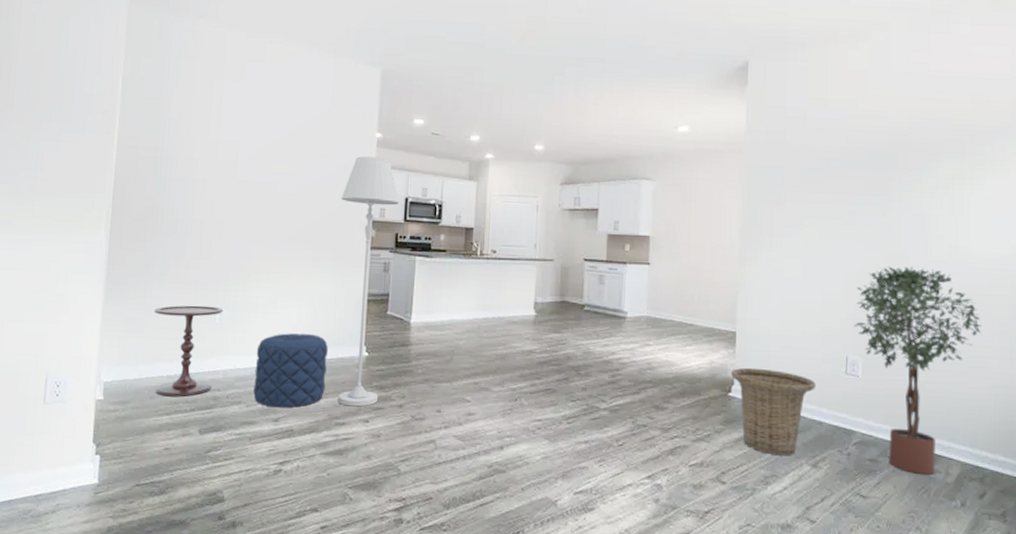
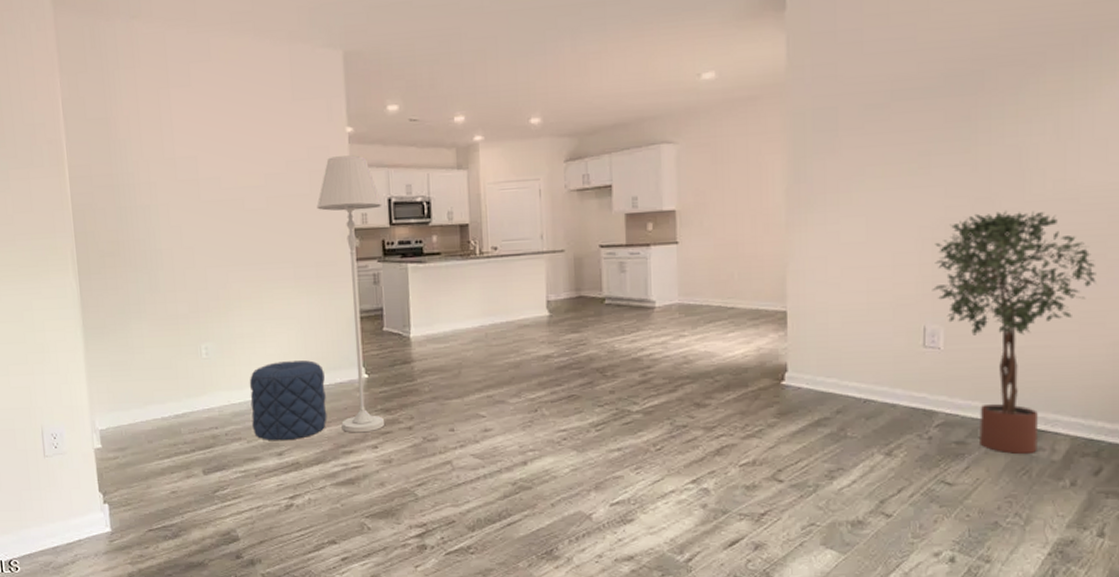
side table: present [154,305,223,397] -> none [137,340,209,439]
basket: present [731,367,816,456] -> none [783,350,887,447]

